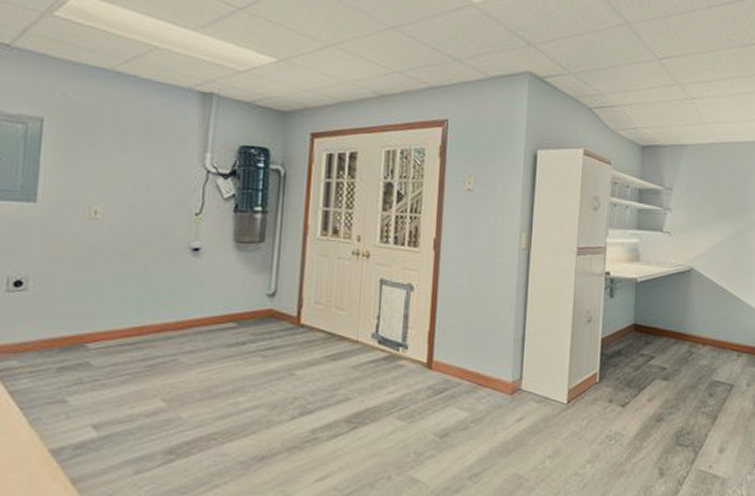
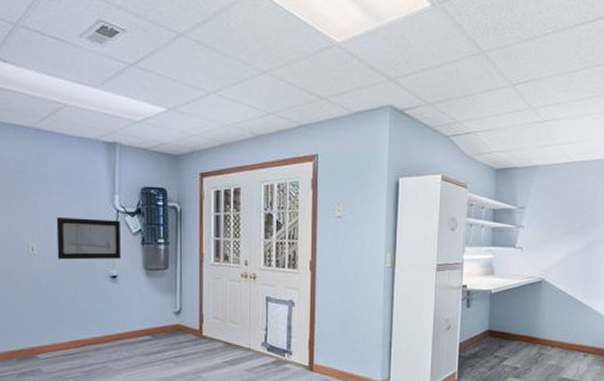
wall art: none [126,174,210,229] -> present [56,216,121,260]

